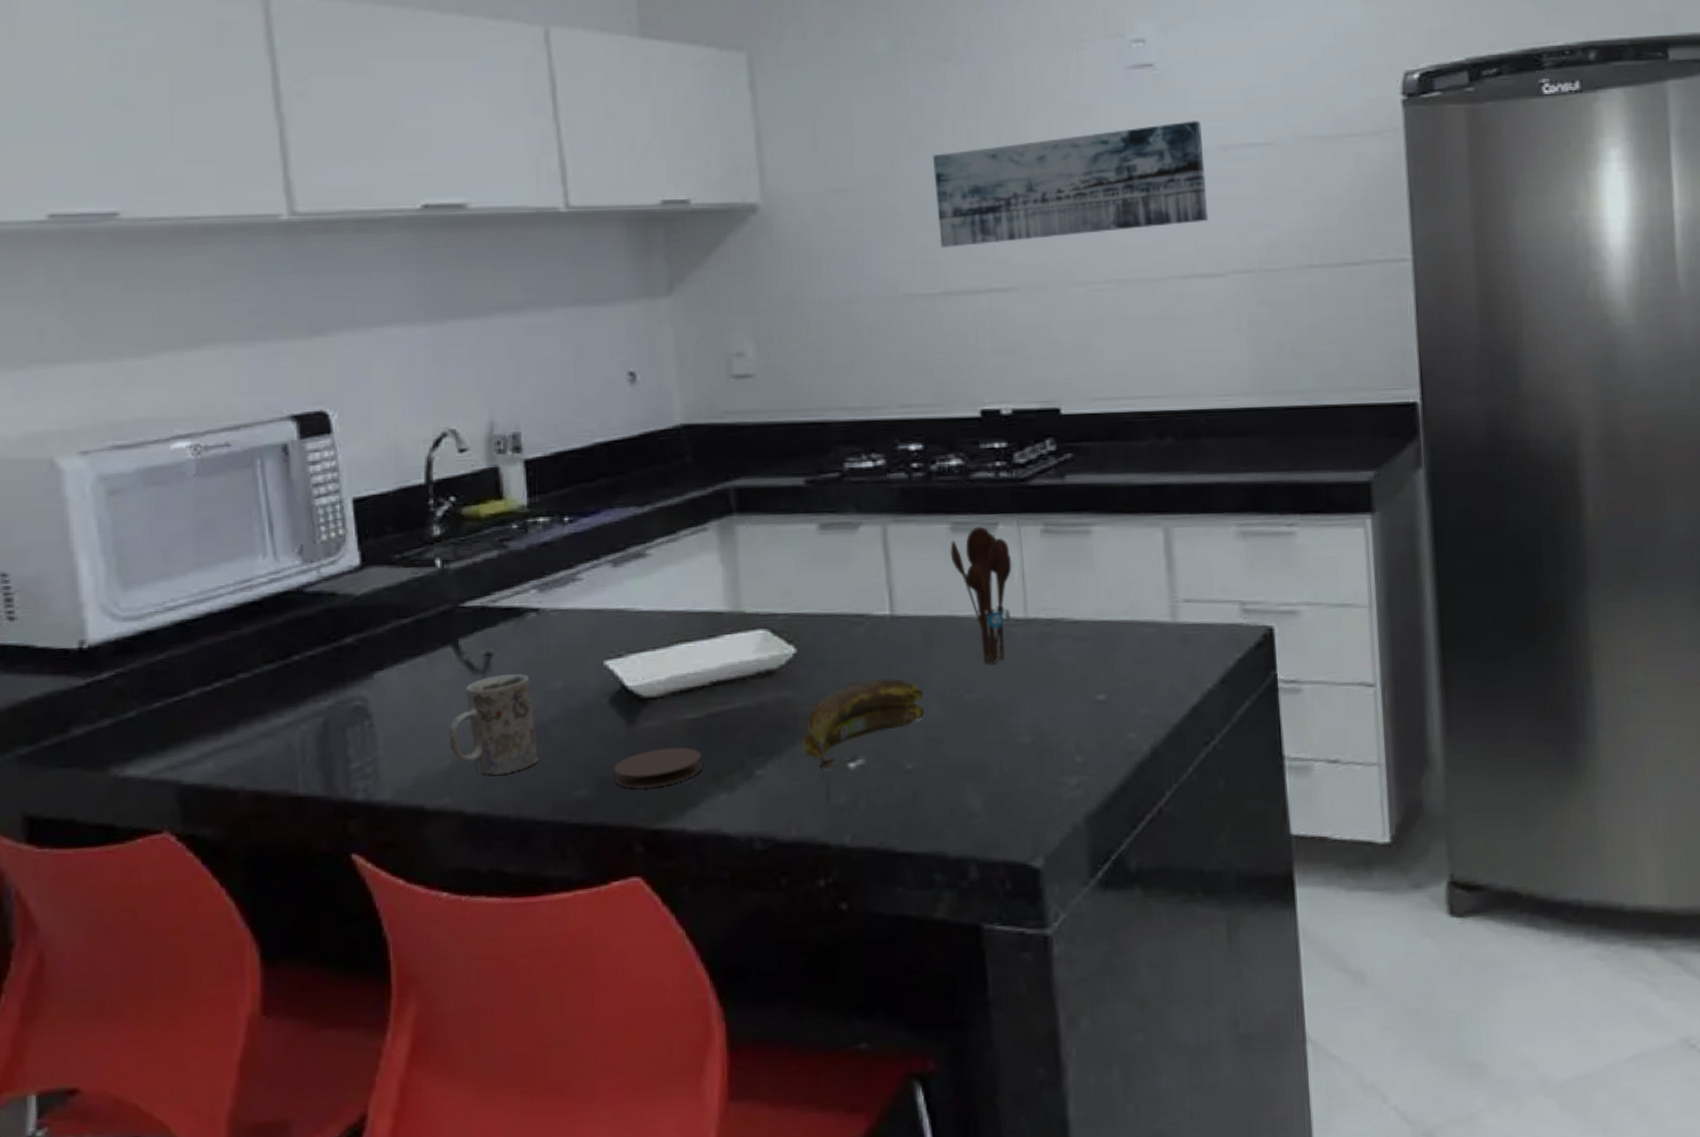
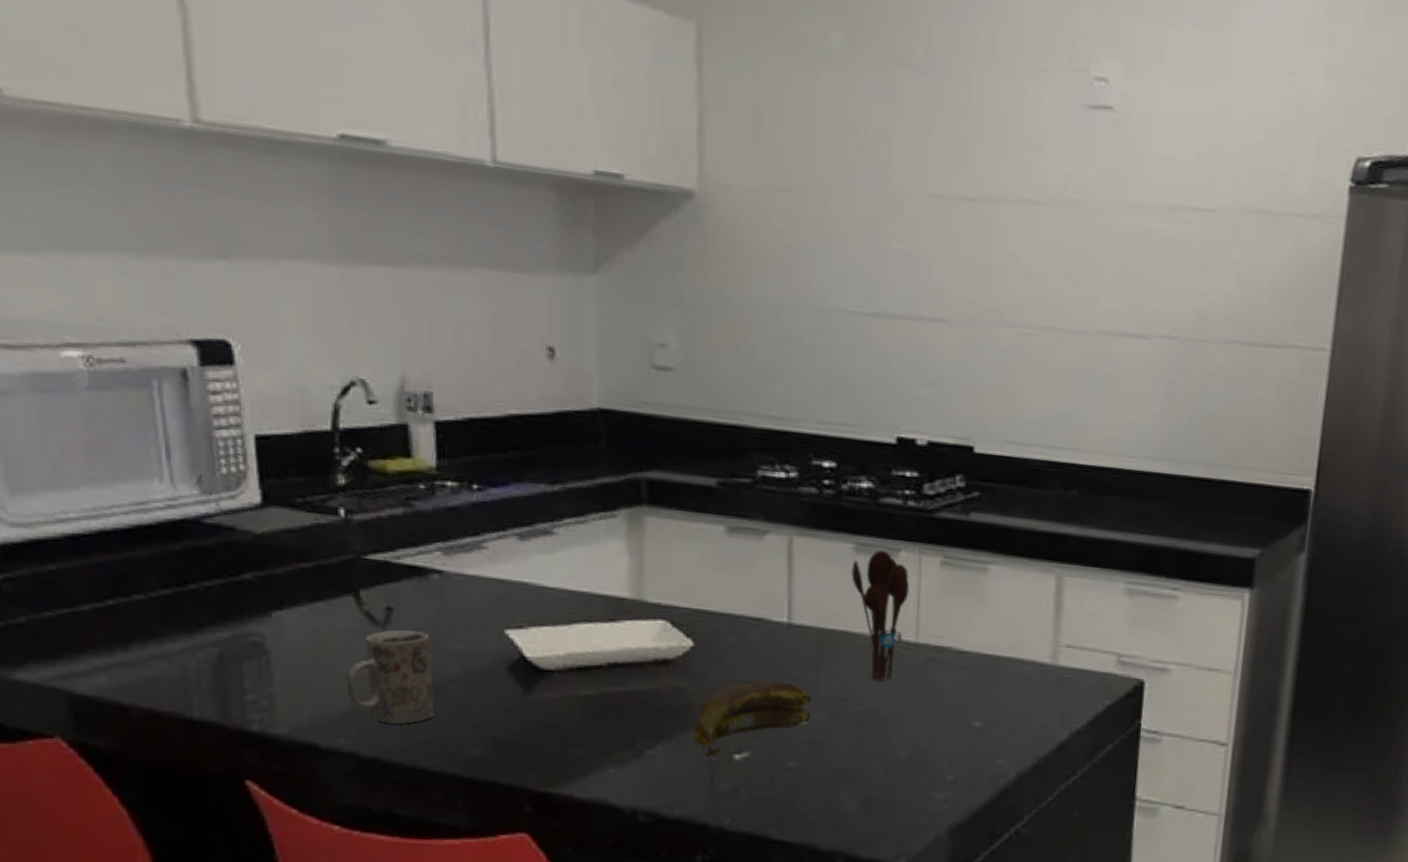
coaster: present [614,747,703,789] -> none [508,719,595,754]
wall art: present [932,121,1209,248] -> none [875,167,1151,282]

